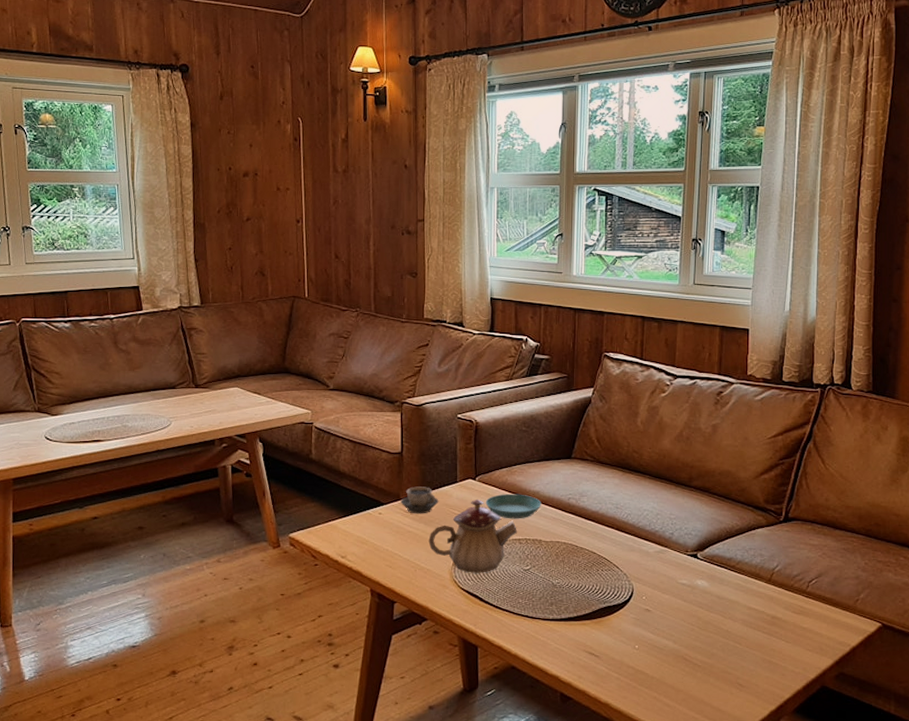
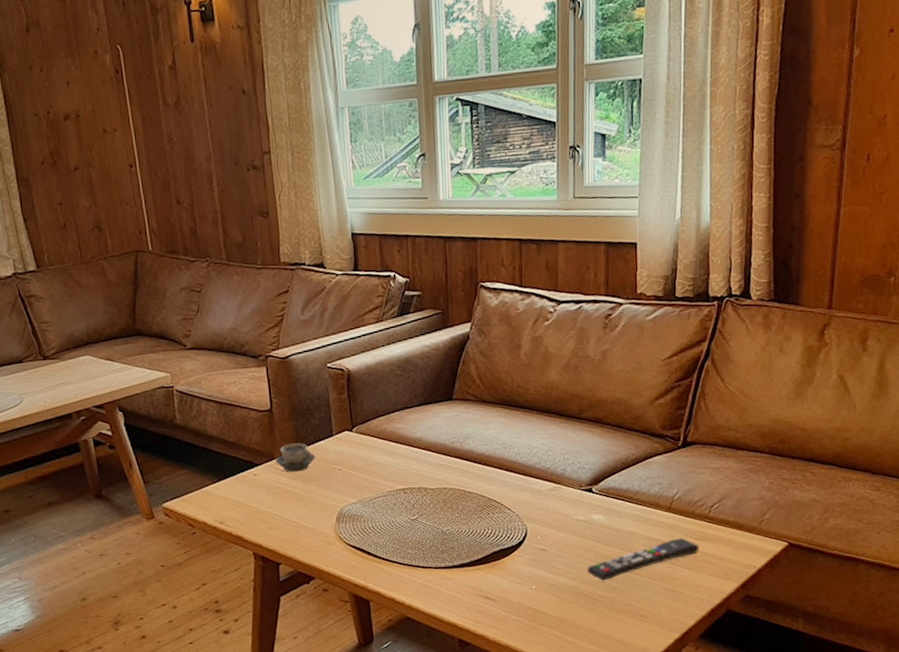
teapot: present [428,500,518,573] -> none [308,452,402,528]
saucer: present [485,493,542,519] -> none [365,442,425,469]
remote control: none [688,610,797,646] -> present [587,538,699,581]

